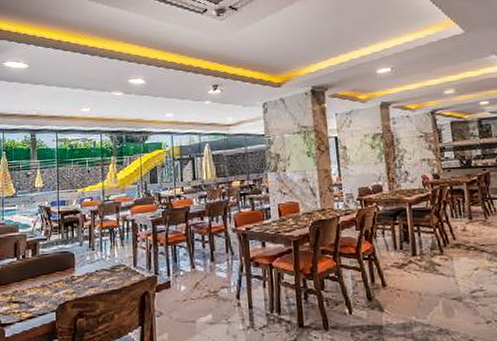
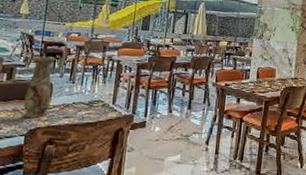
vase: none [51,226,75,292] -> present [24,55,56,118]

